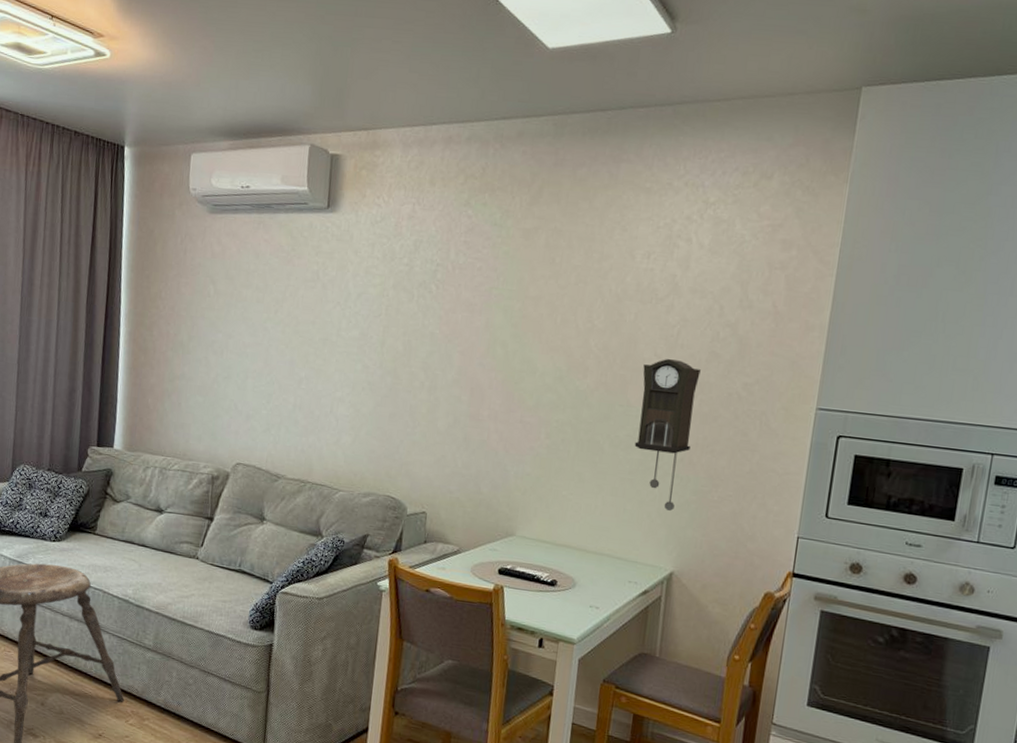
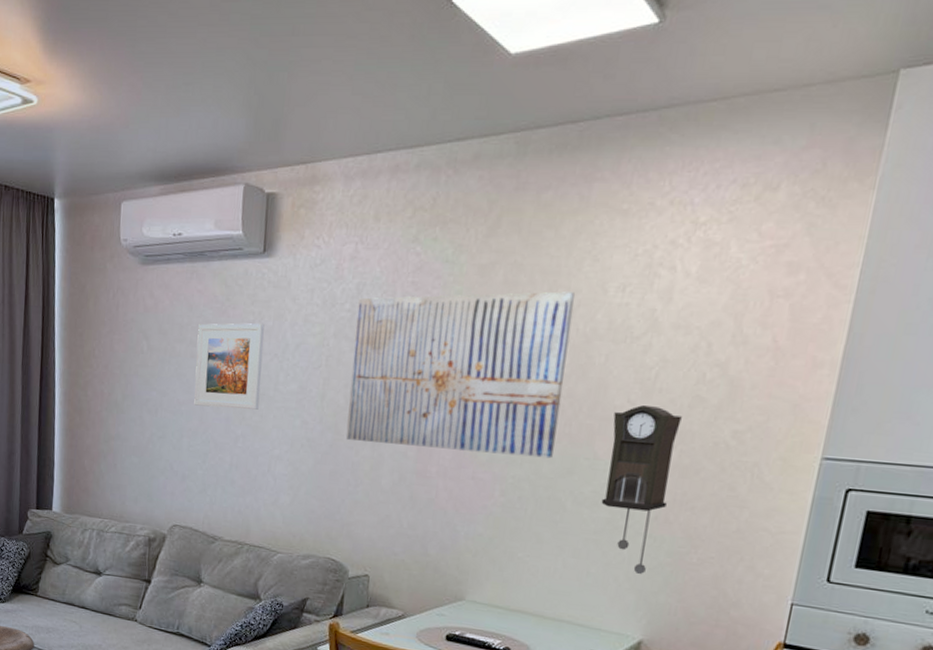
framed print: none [259,271,328,354] -> present [194,323,265,410]
wall art: none [404,254,608,405] -> present [345,291,576,459]

